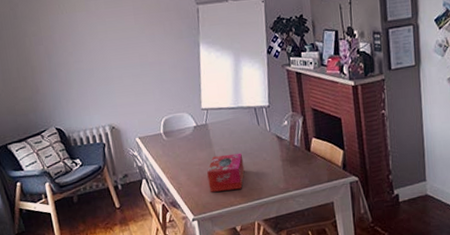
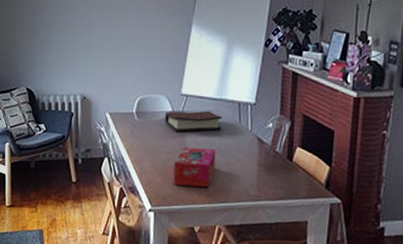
hardback book: none [190,119,244,144] -> present [165,110,222,132]

